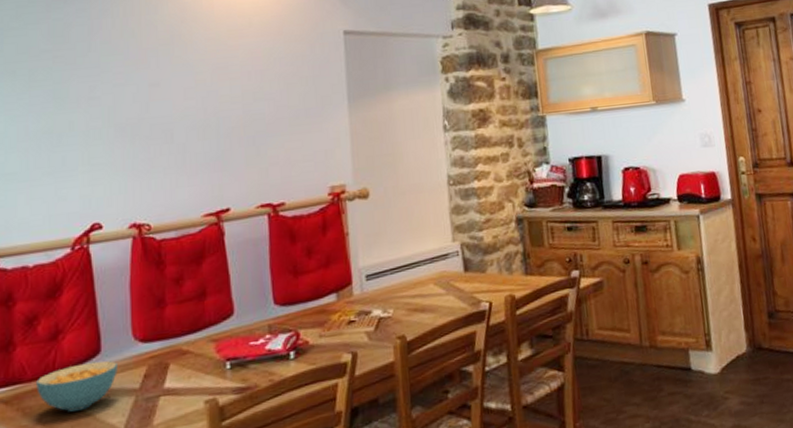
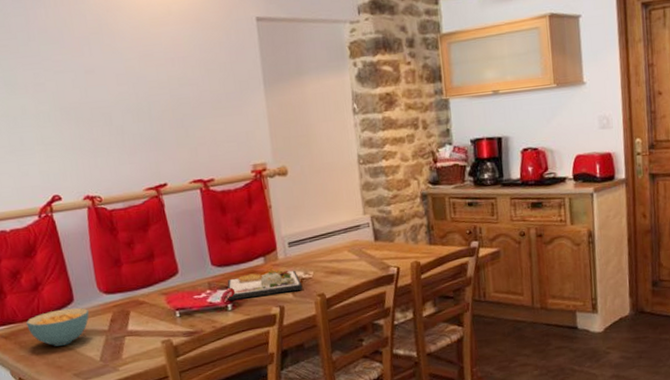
dinner plate: none [290,308,380,347] -> present [227,270,303,301]

